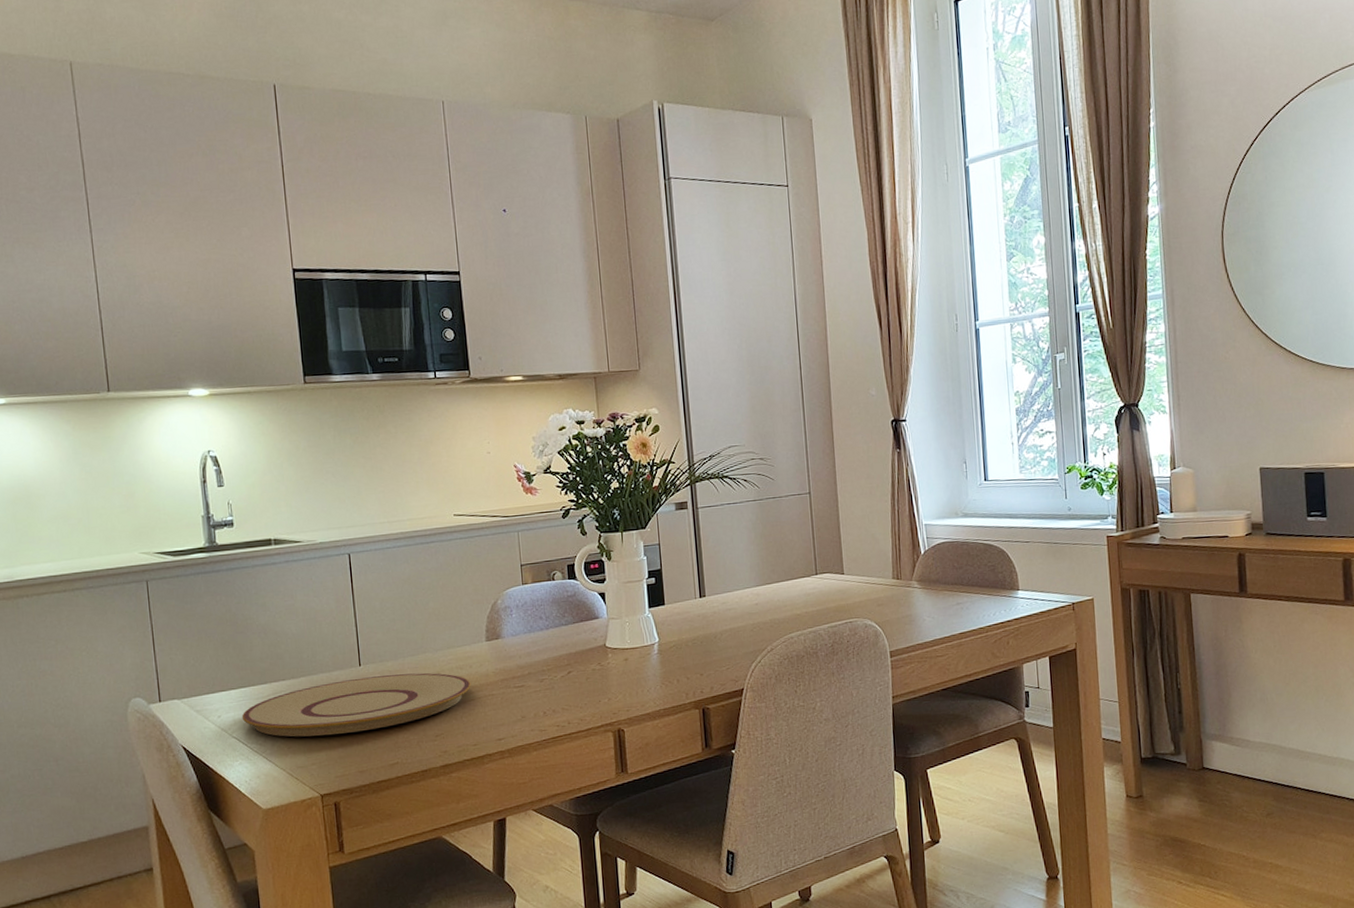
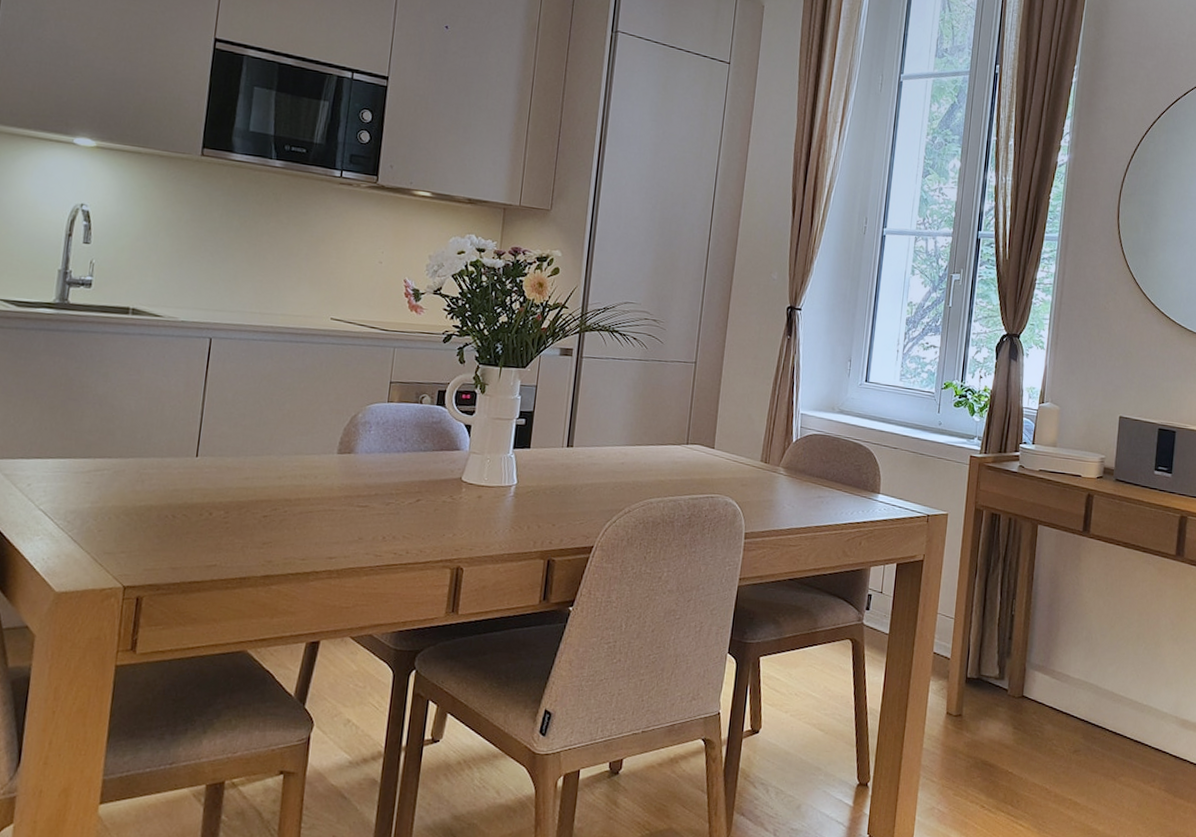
plate: present [242,673,471,737] -> none [54,468,312,526]

